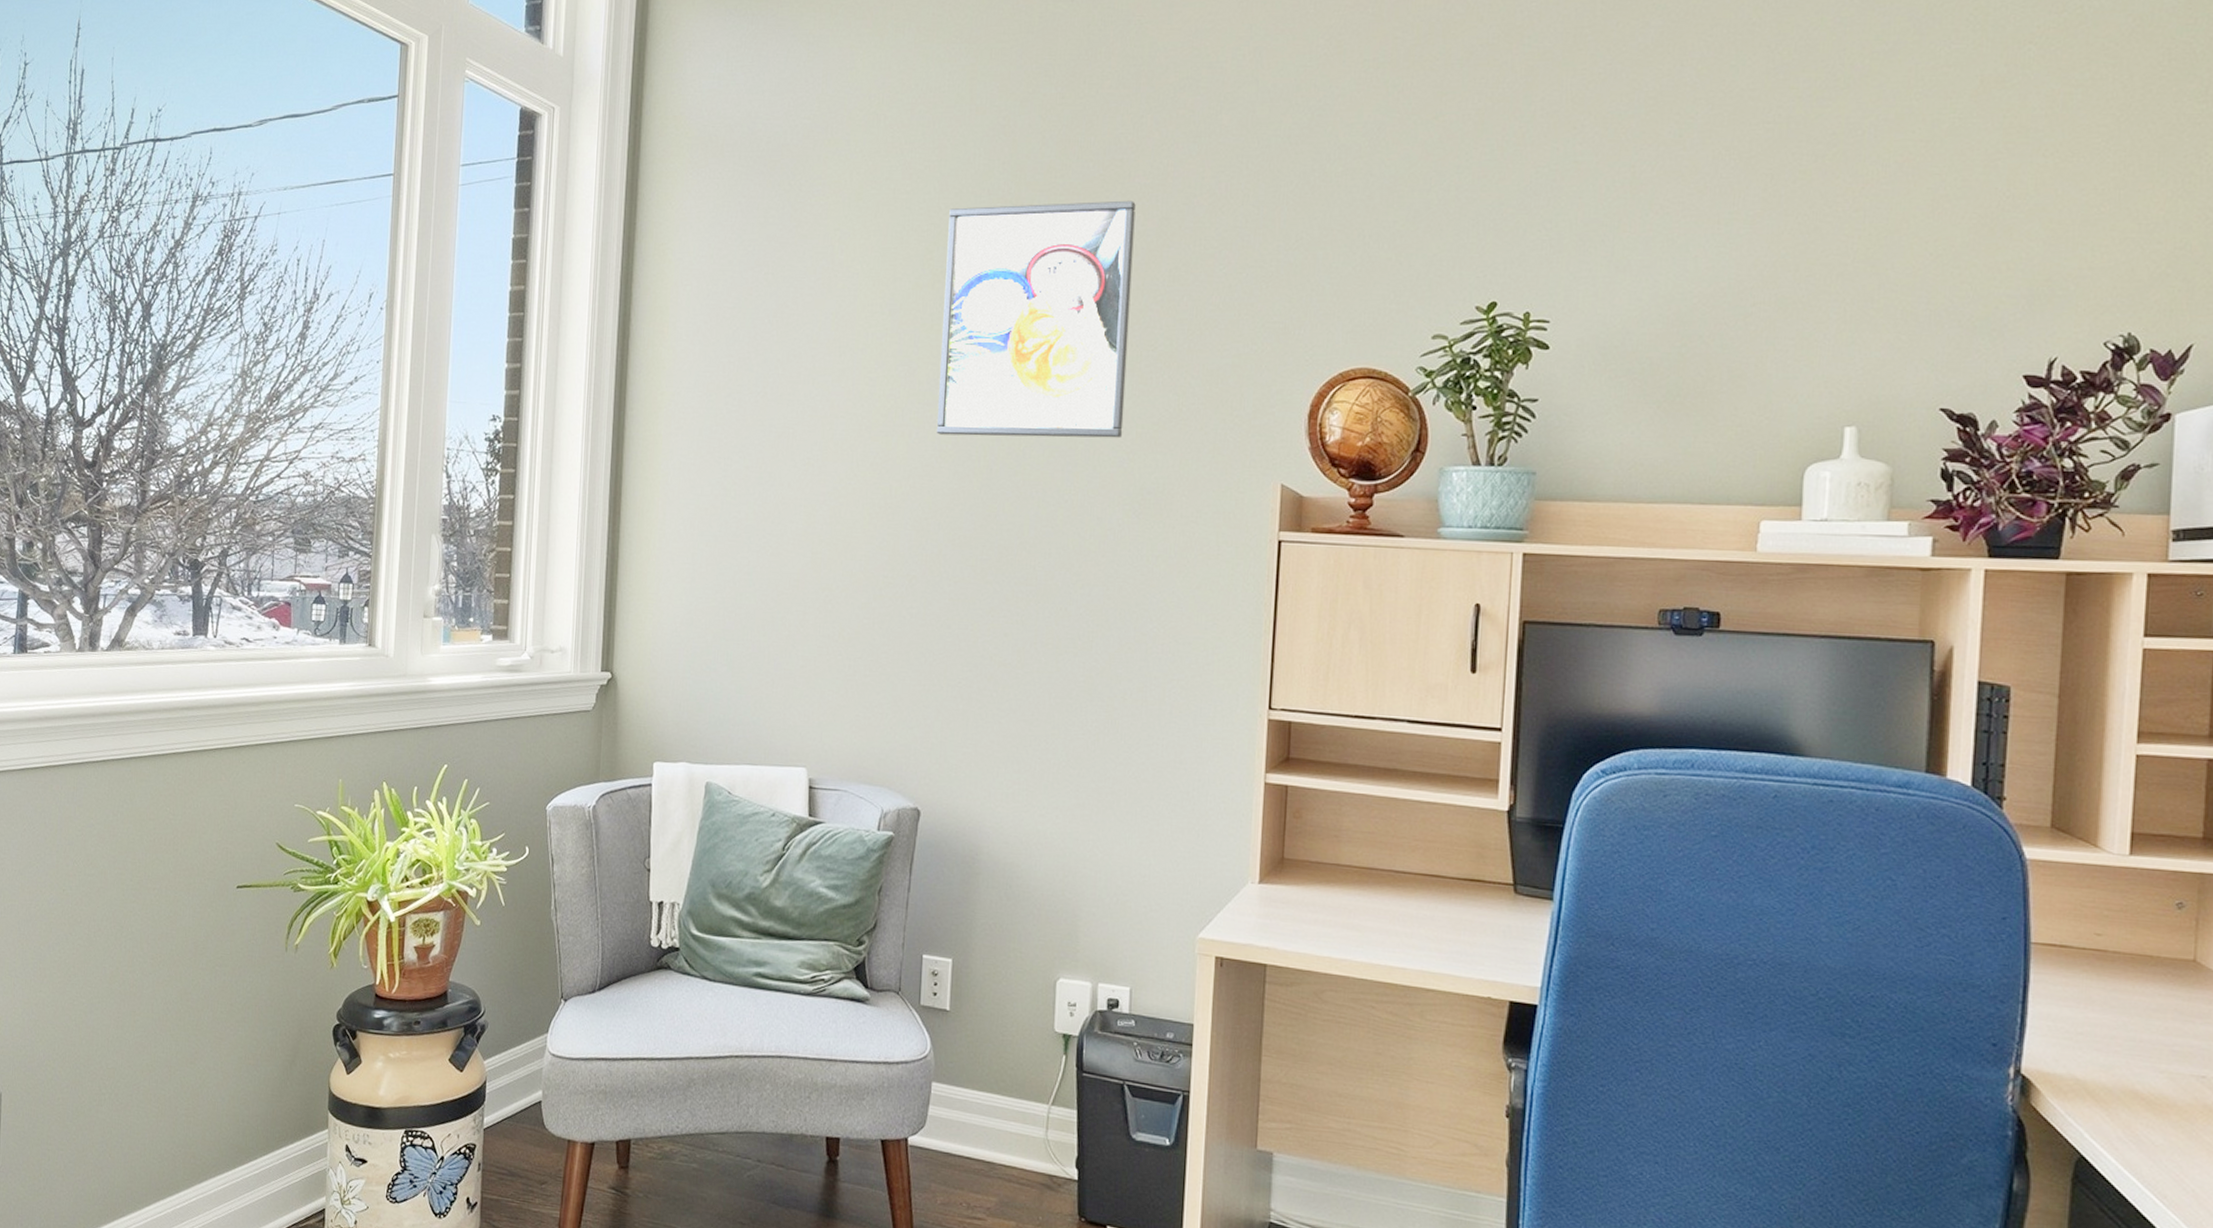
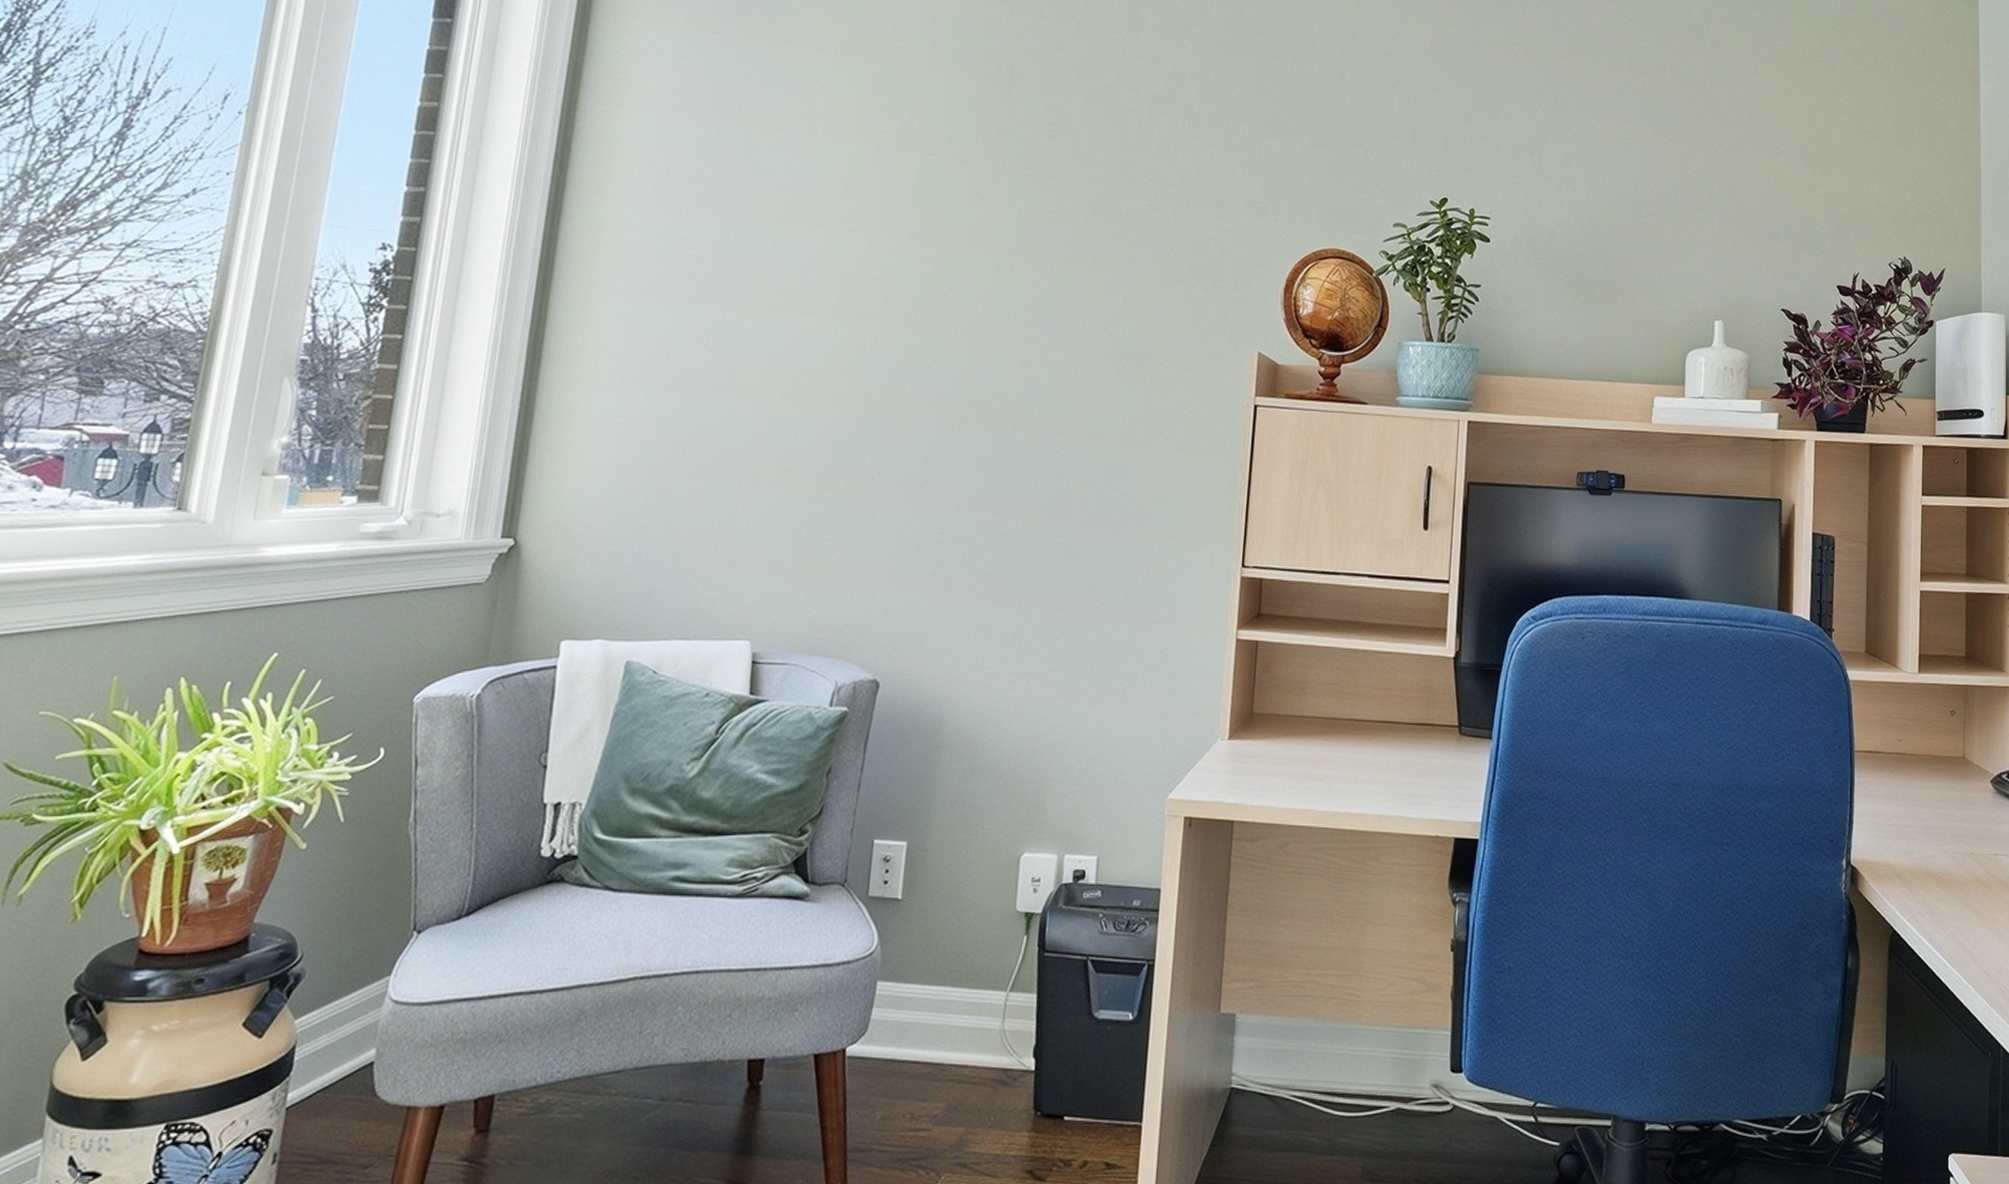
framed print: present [936,200,1136,438] -> none [917,68,1129,302]

